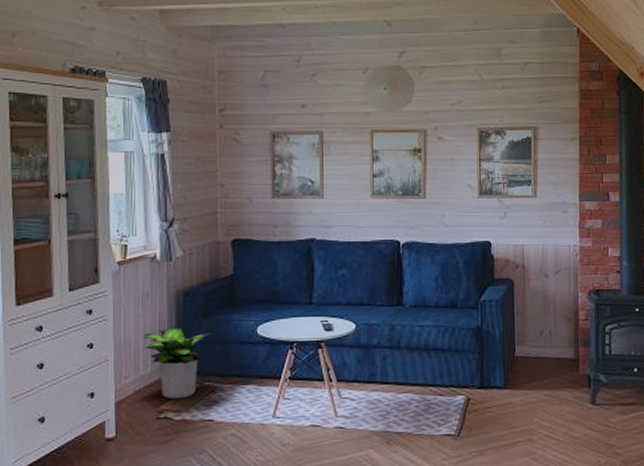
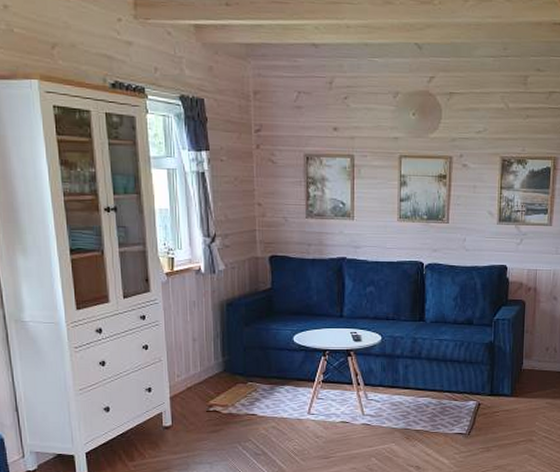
potted plant: present [141,327,212,400] -> none [190,334,253,396]

